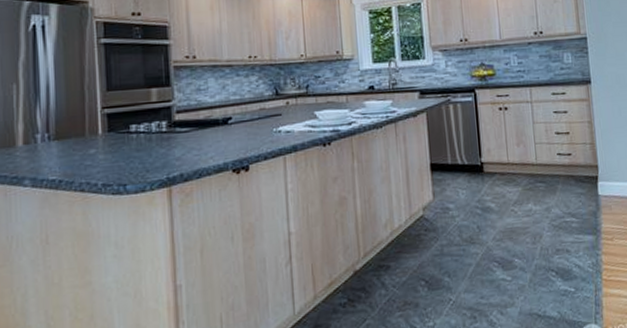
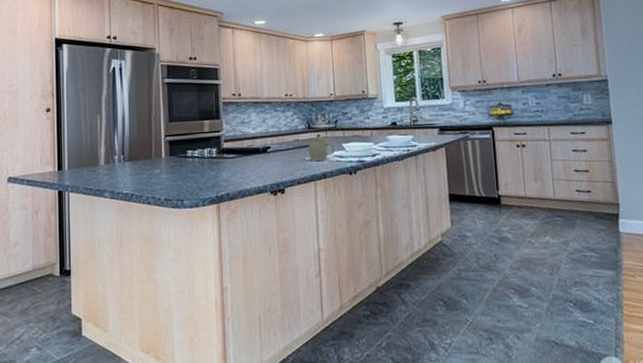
mug: none [276,107,307,134] -> present [308,140,335,162]

